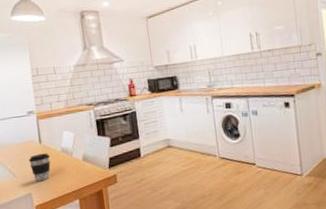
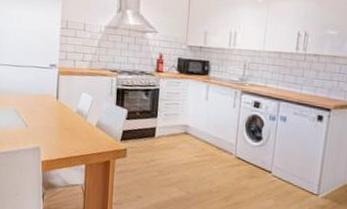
coffee cup: present [29,153,51,182] -> none [43,109,65,138]

